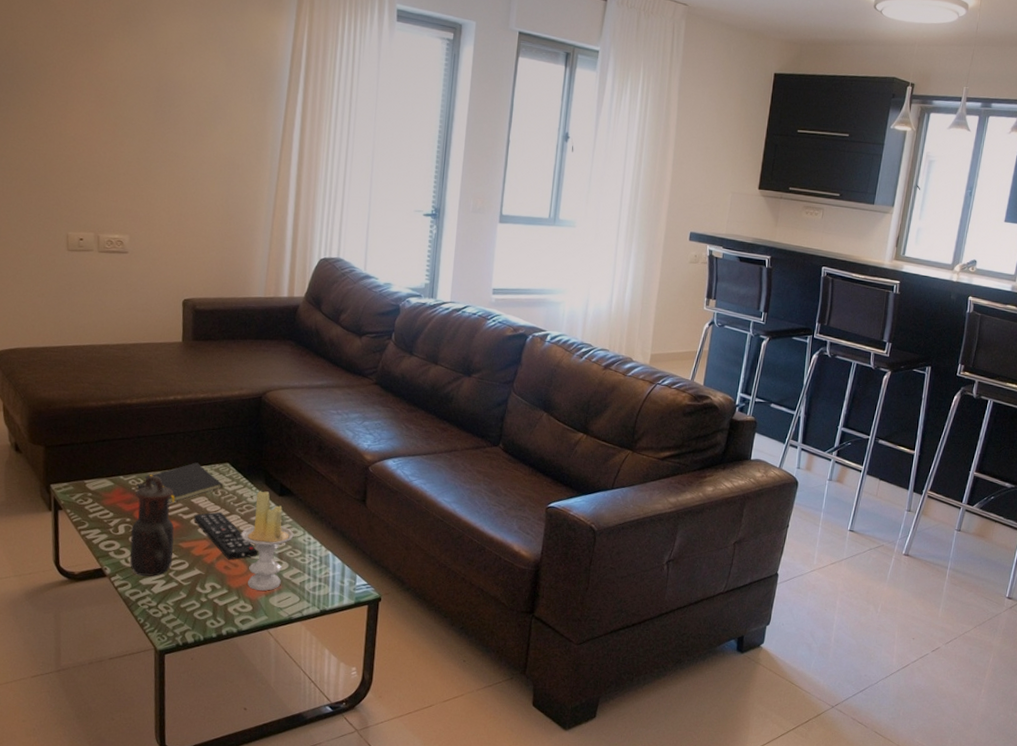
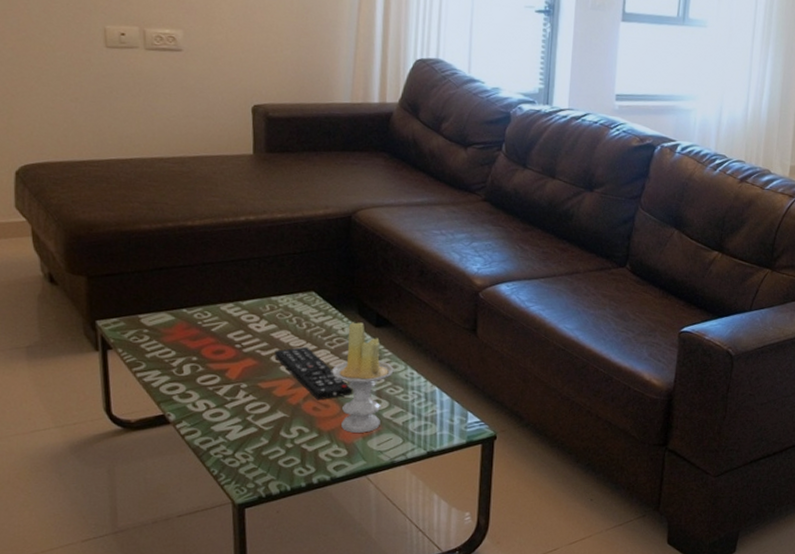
teapot: present [129,475,175,576] -> none [197,307,251,422]
notepad: present [144,462,223,503] -> none [212,292,308,339]

